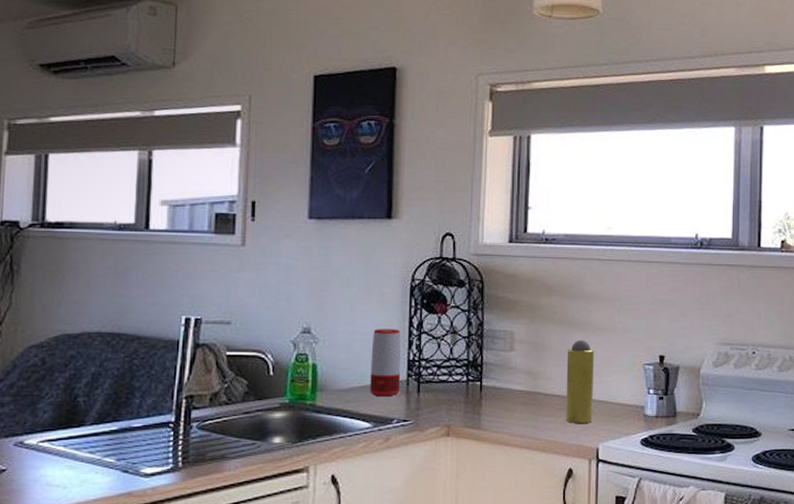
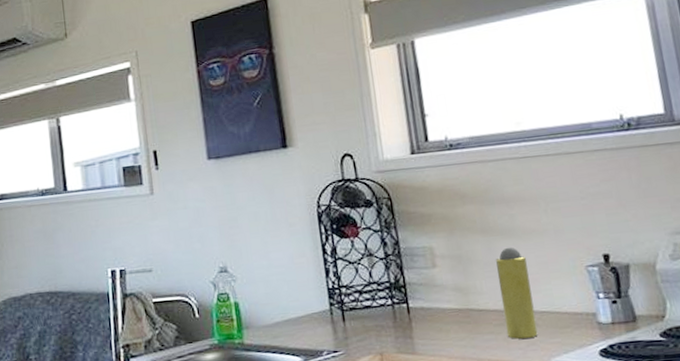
speaker: present [370,329,401,397] -> none [288,258,324,329]

